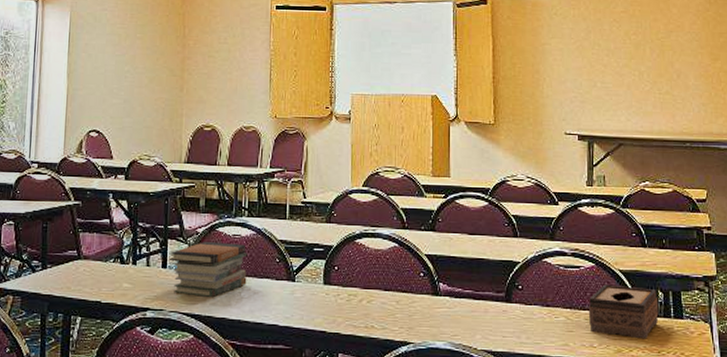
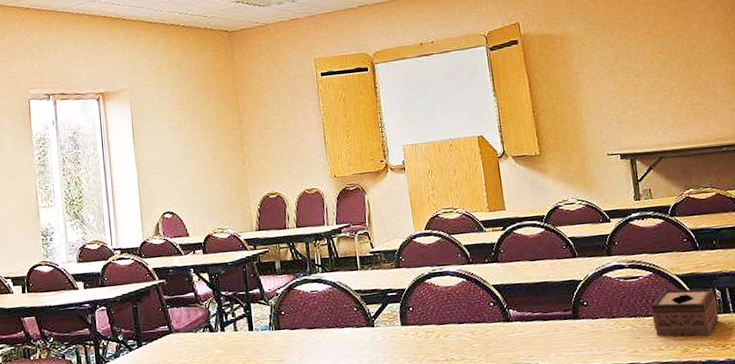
book stack: present [170,242,248,298] -> none [254,299,330,353]

